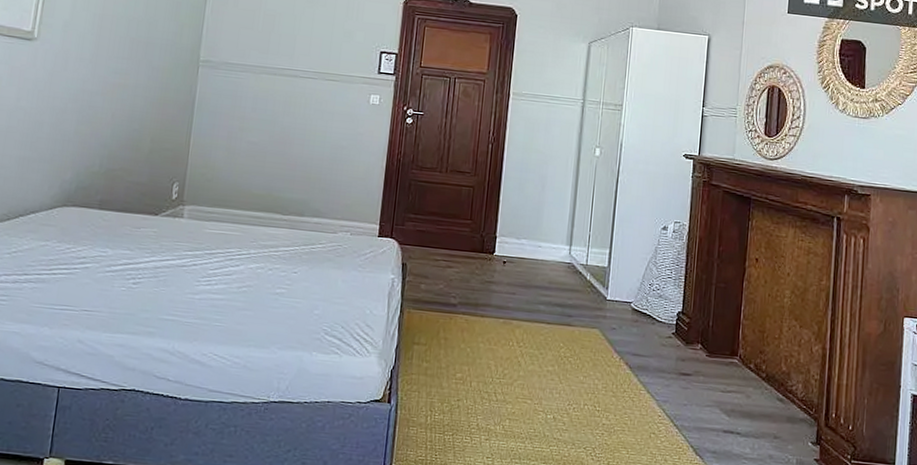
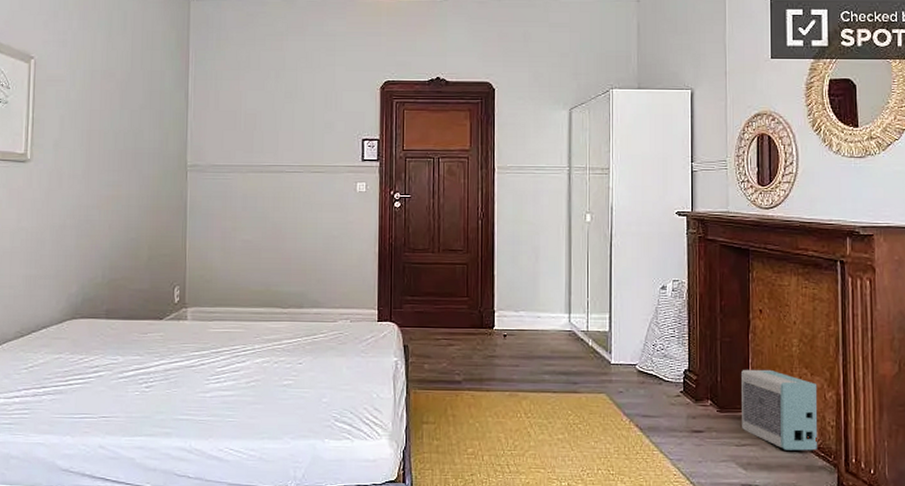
air purifier: none [729,316,805,403] -> present [741,369,818,451]

